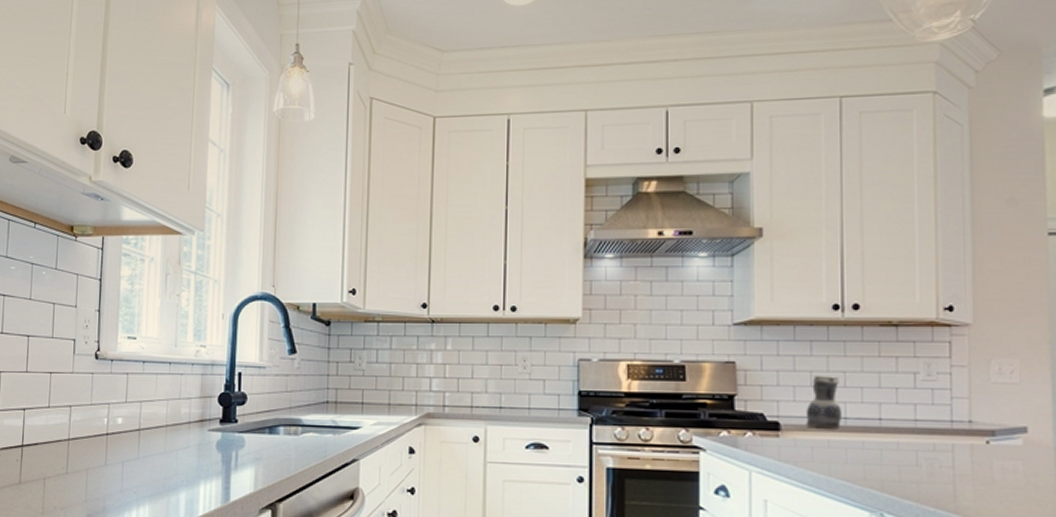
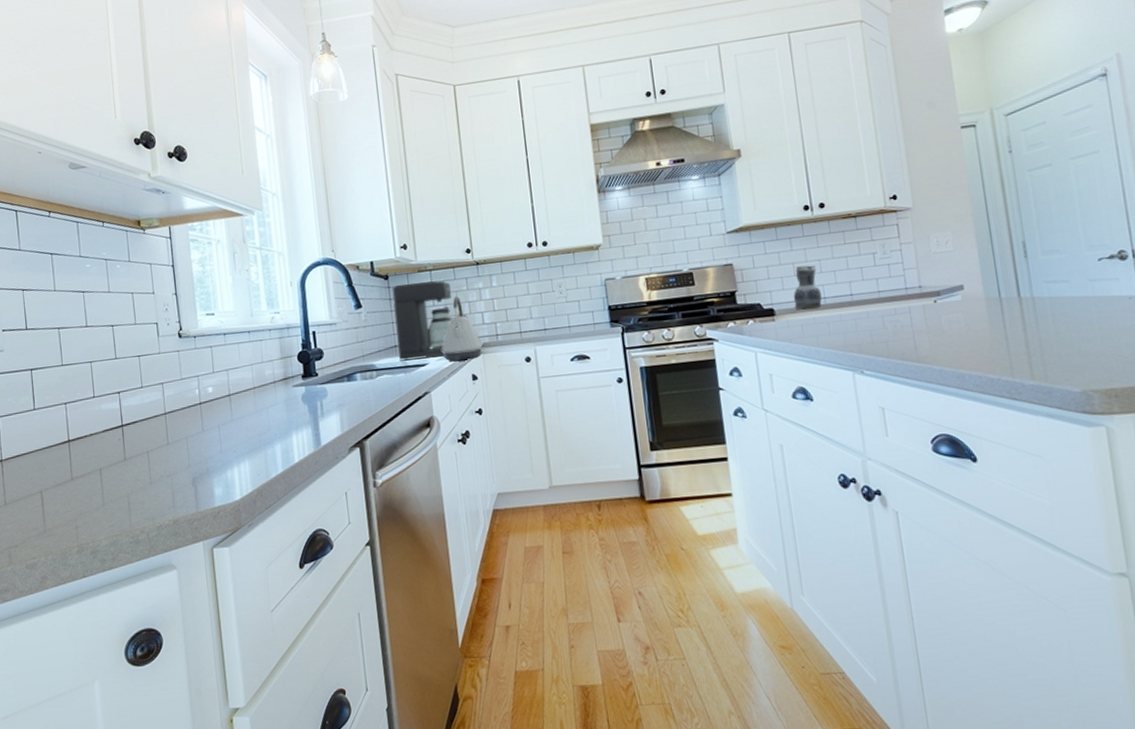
coffee maker: none [329,333,413,422] -> present [392,280,468,361]
kettle: none [379,355,426,430] -> present [442,296,483,362]

